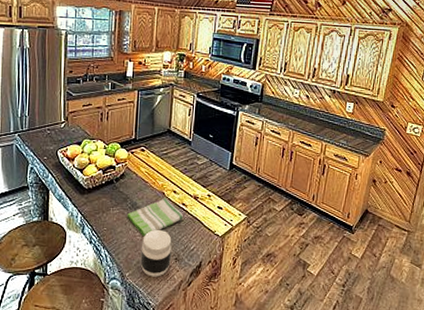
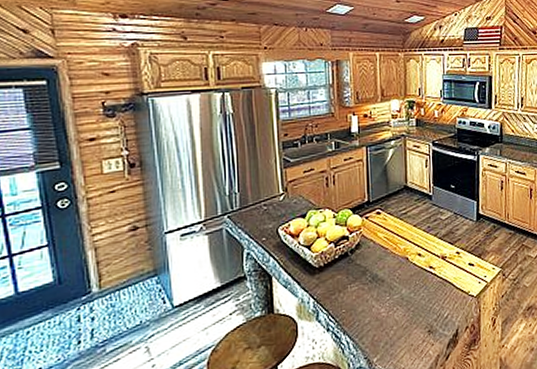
dish towel: present [127,198,184,237] -> none [367,263,433,313]
jar: present [140,229,172,277] -> none [388,300,424,358]

